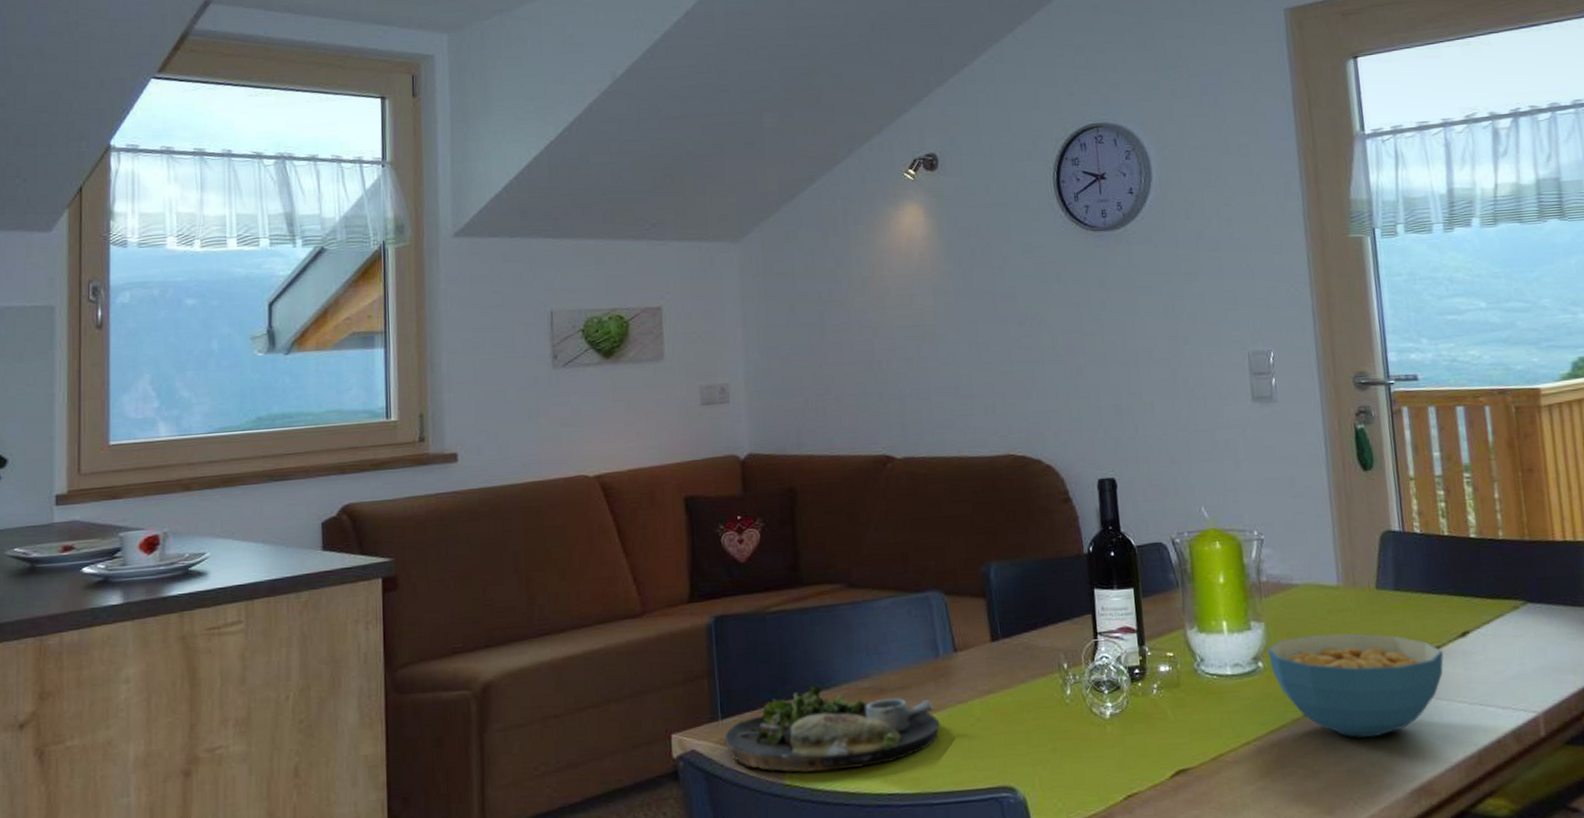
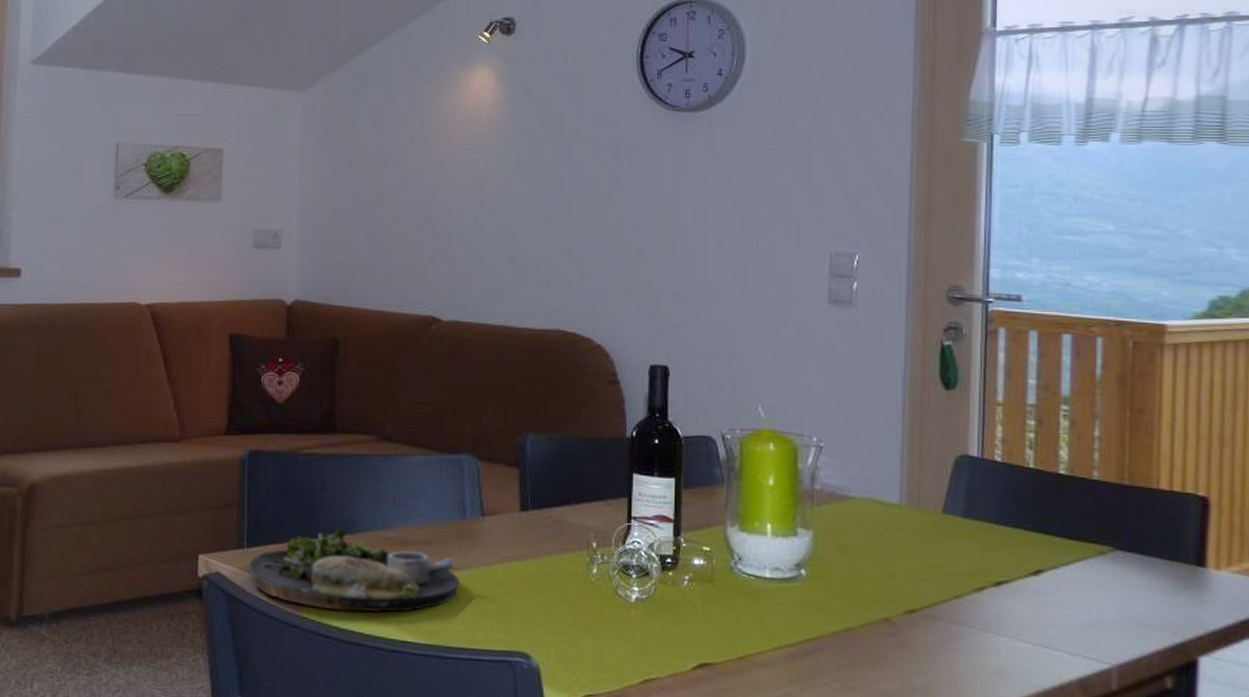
cereal bowl: present [1268,633,1444,738] -> none [813,550,1011,662]

